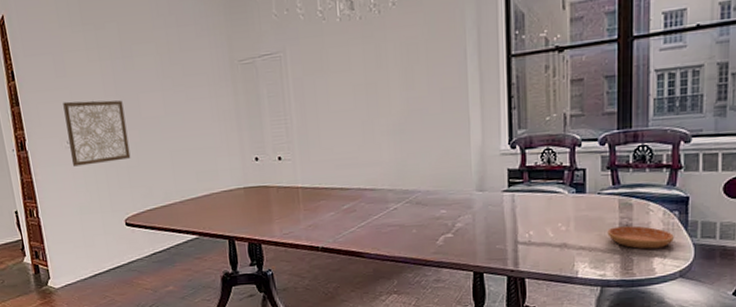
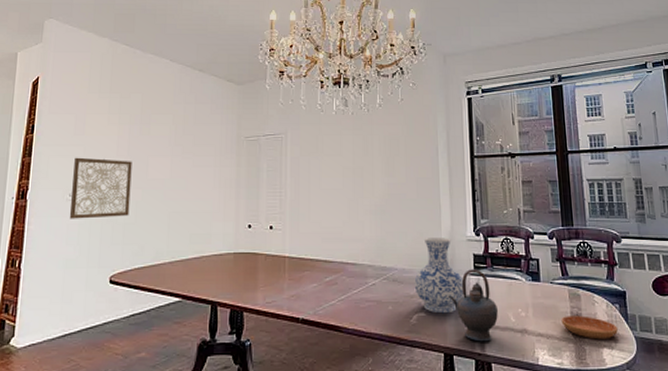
vase: none [440,153,497,234] -> present [414,238,464,314]
teapot: none [478,185,534,259] -> present [448,269,498,342]

